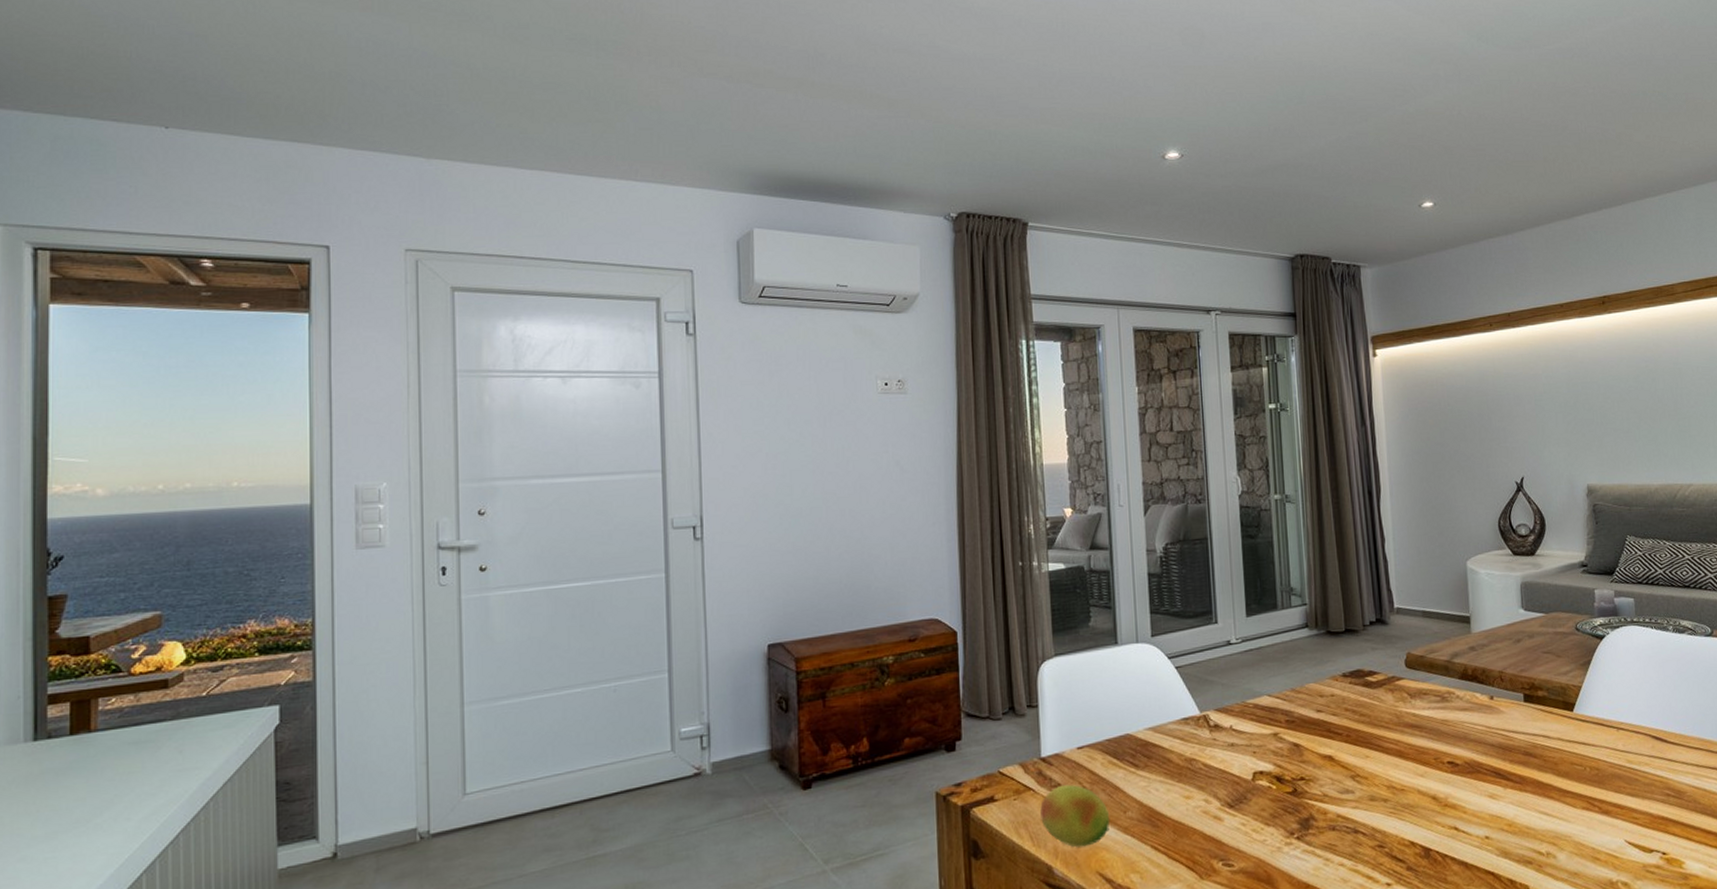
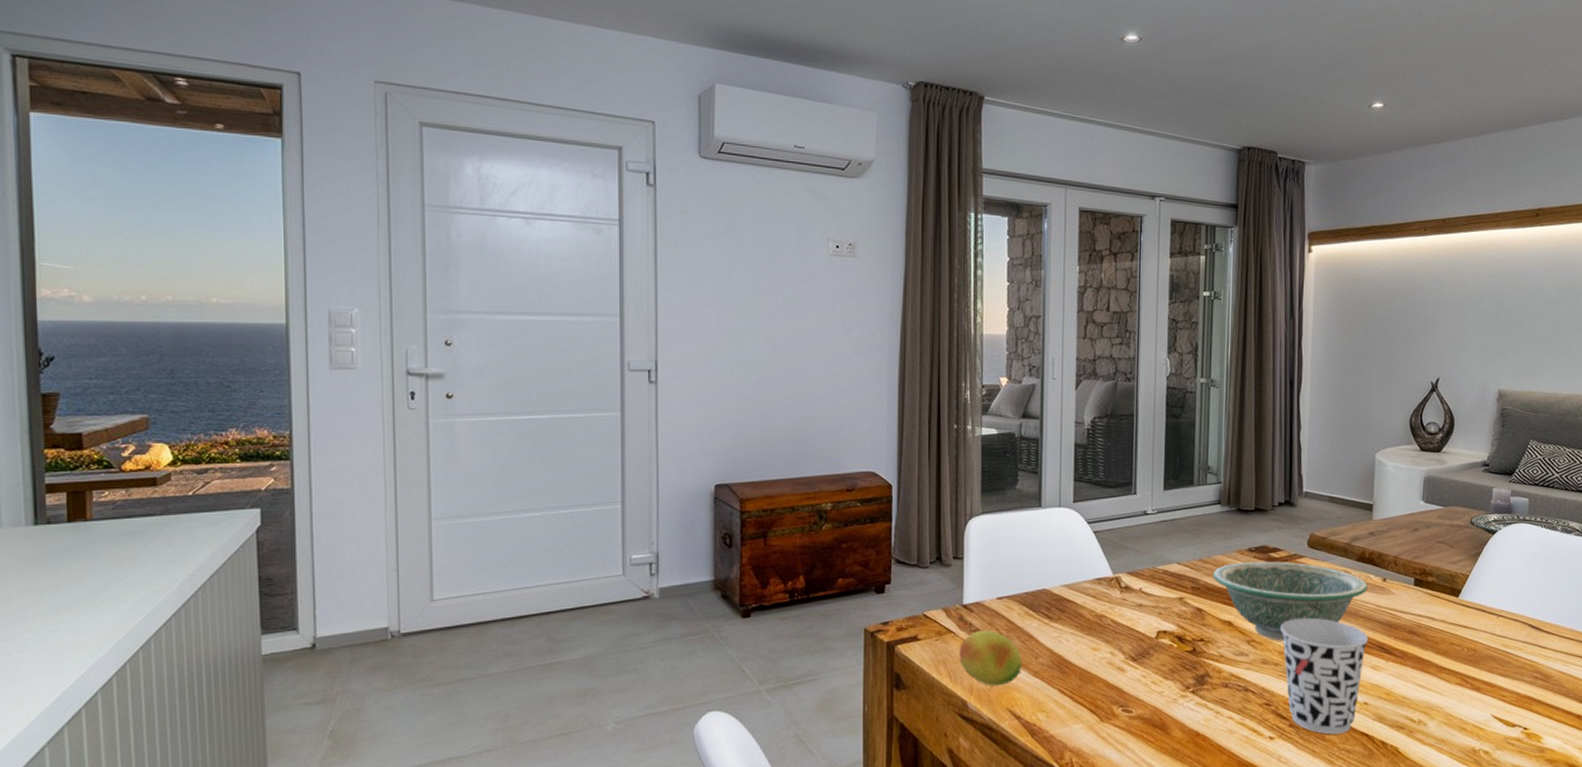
bowl: none [1307,685,1475,774] -> present [1212,561,1368,641]
cup: none [1385,745,1482,876] -> present [1280,618,1369,735]

